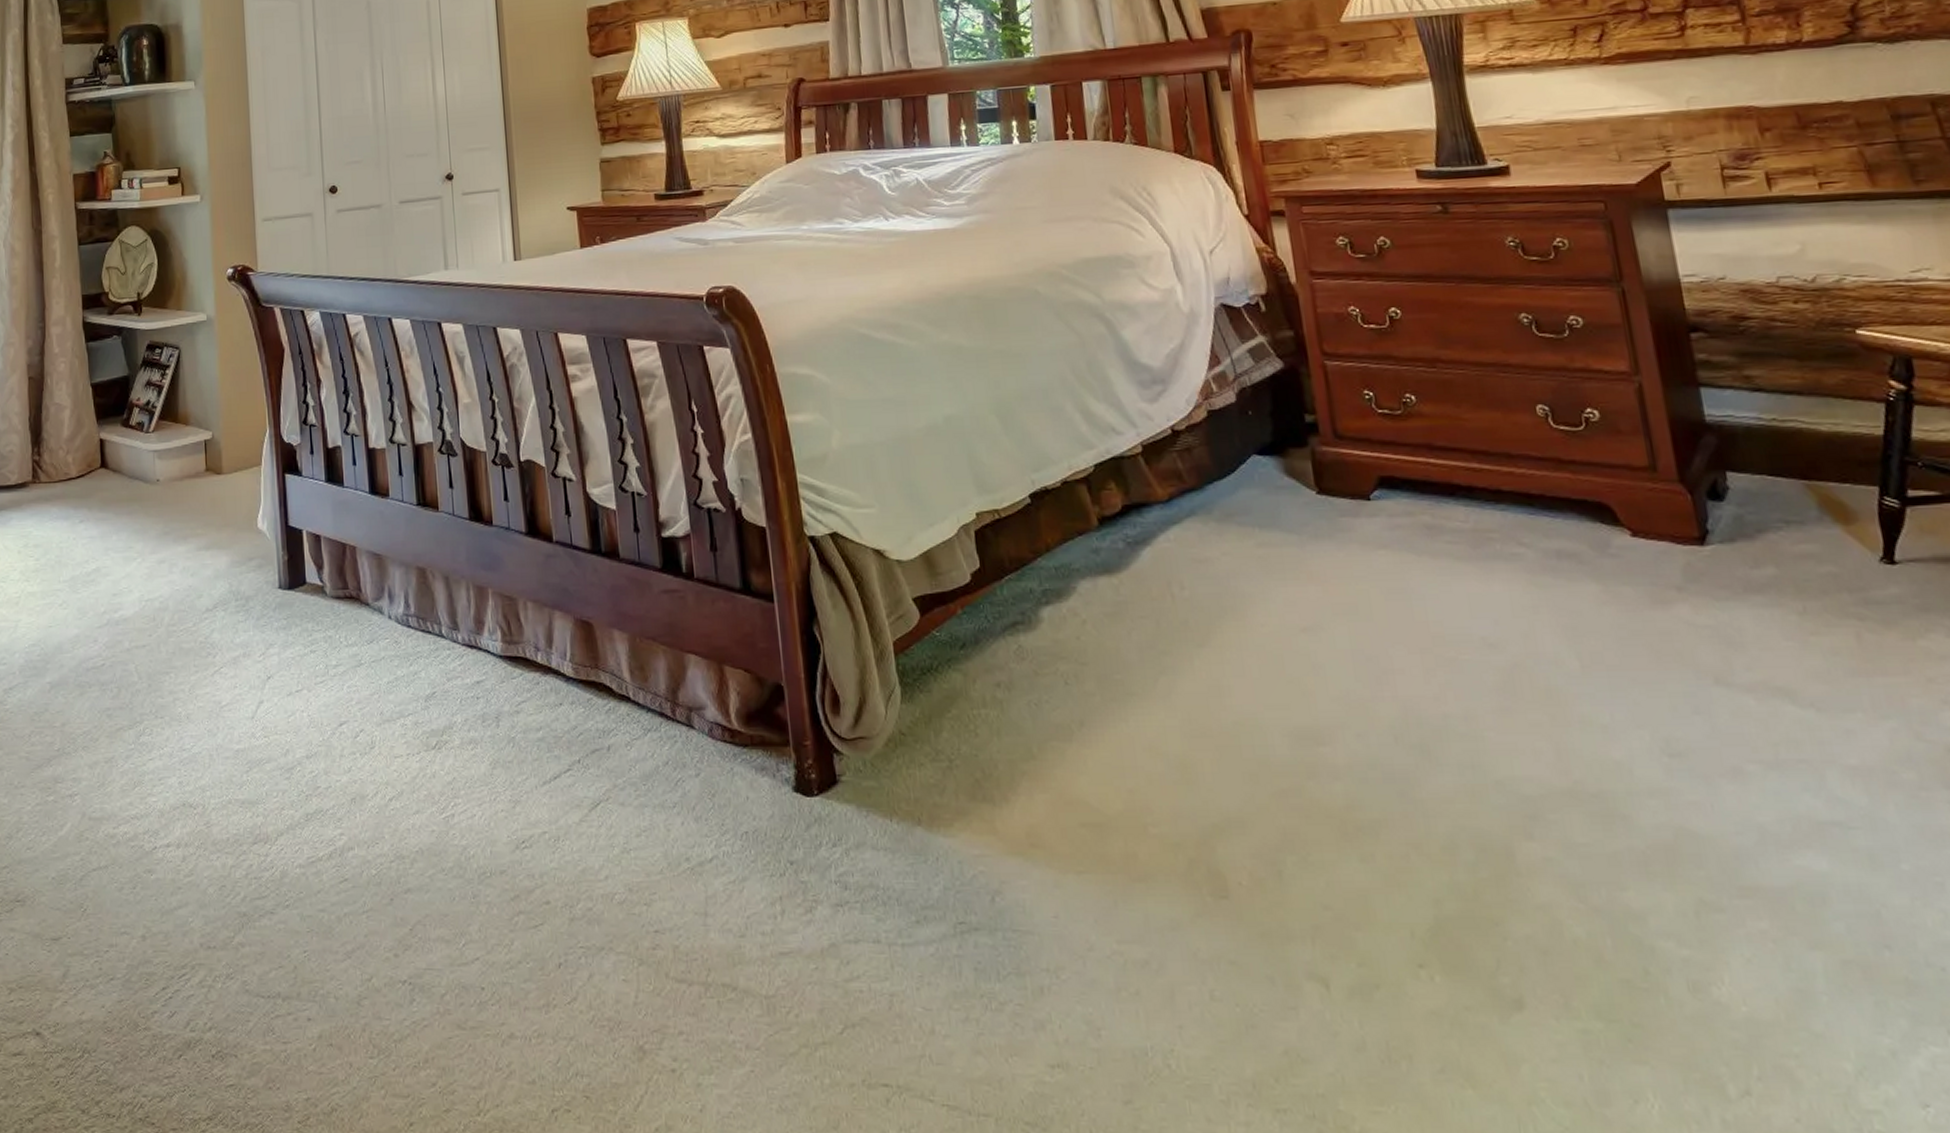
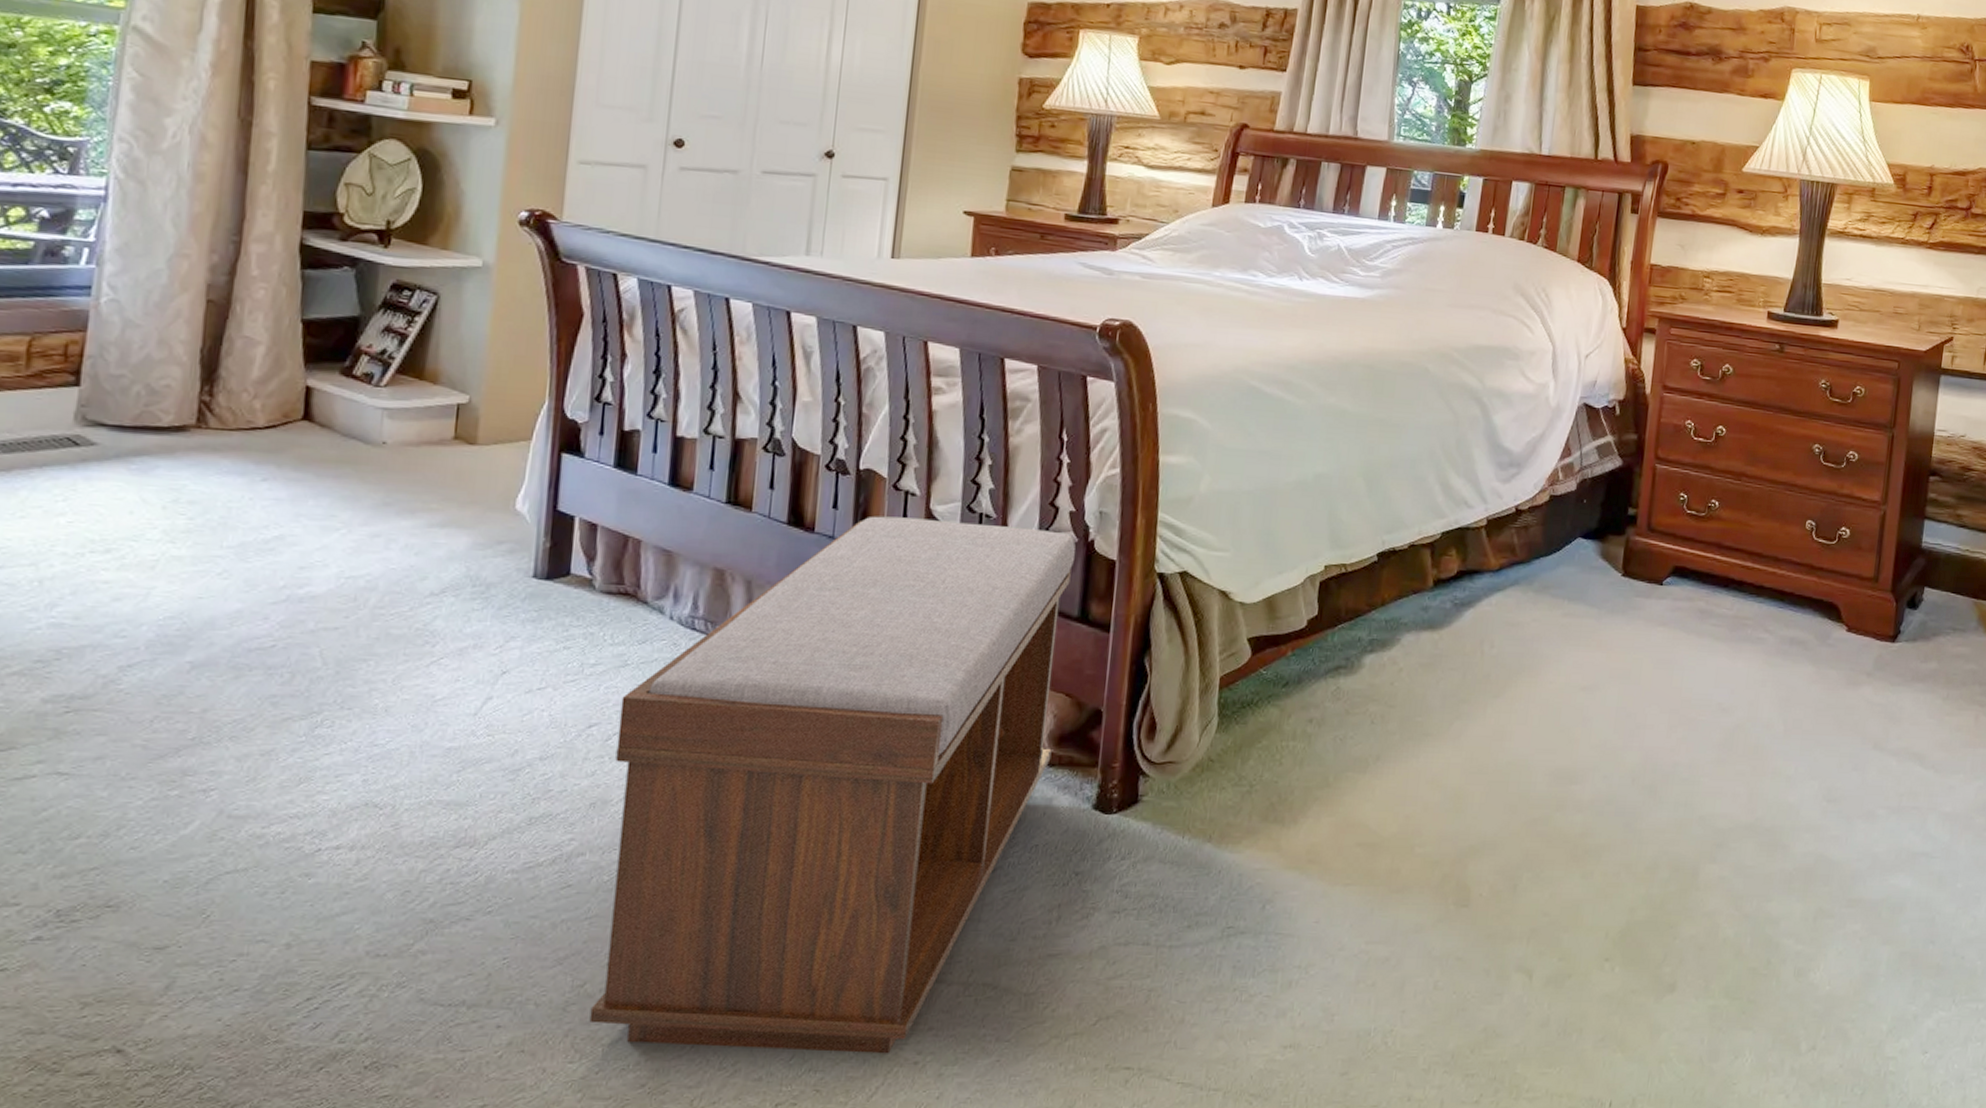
bench: none [362,502,743,1060] -> present [589,516,1076,1054]

